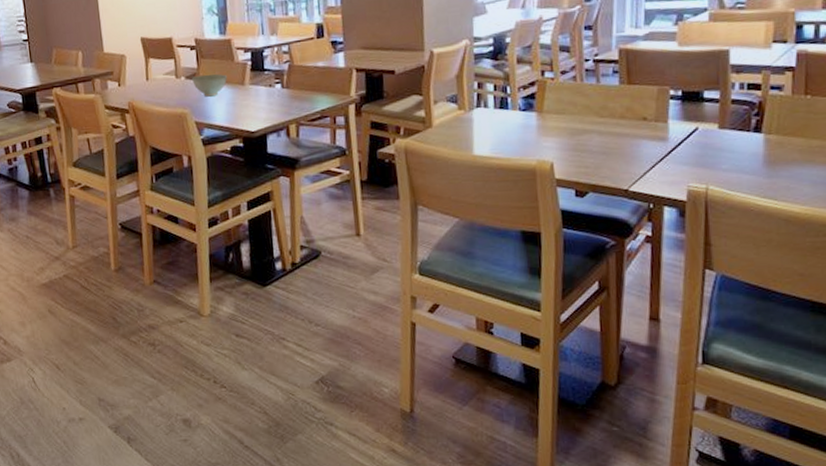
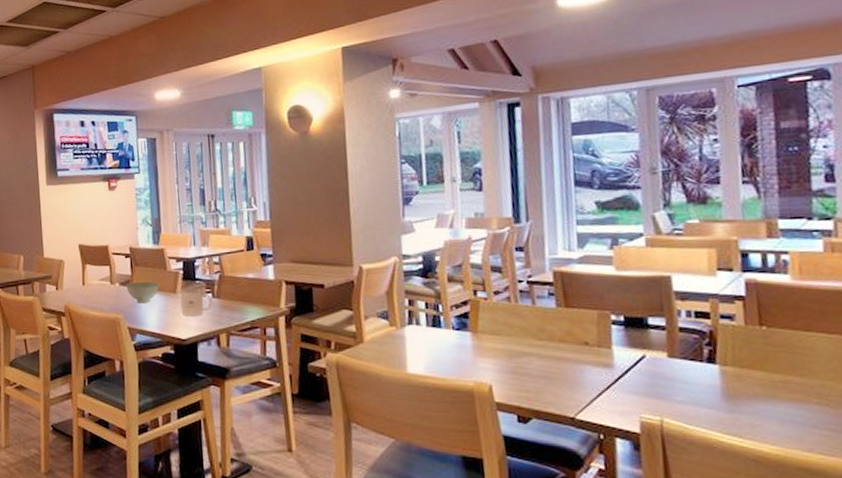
mug: none [248,80,282,110] -> present [180,289,213,318]

